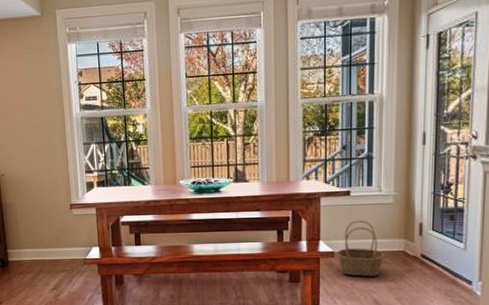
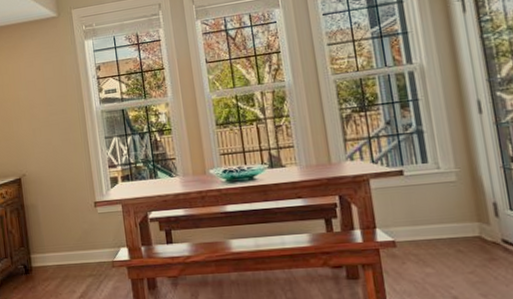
basket: present [335,220,385,277] -> none [397,202,458,269]

